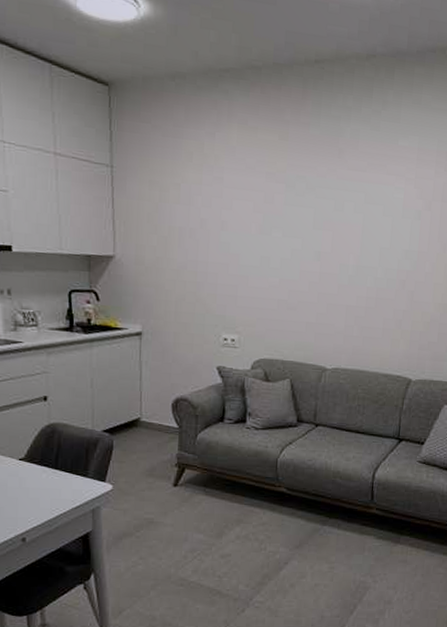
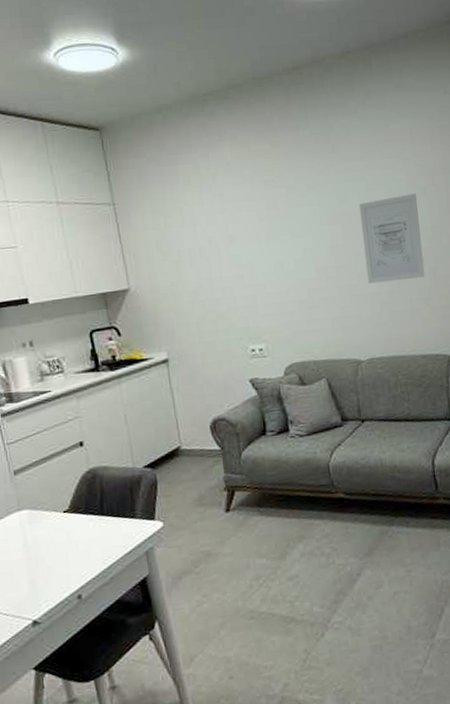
wall art: none [347,214,411,300] -> present [359,193,425,284]

